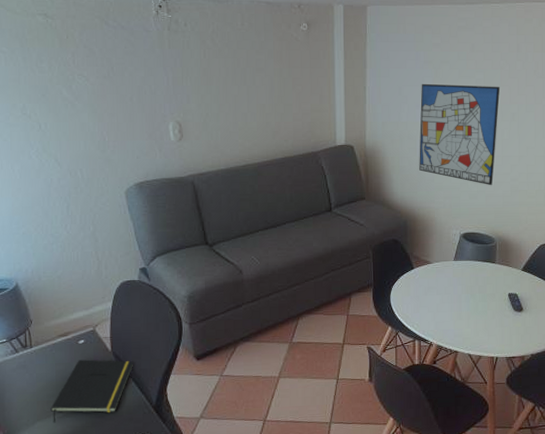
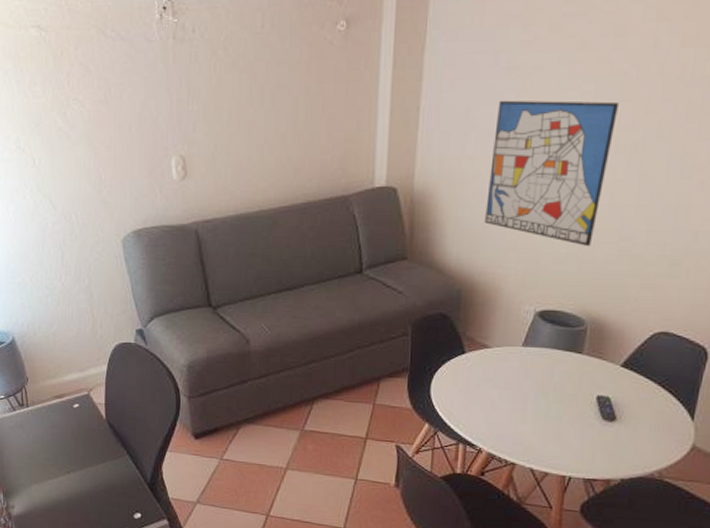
notepad: present [50,359,134,423] -> none [46,425,129,488]

